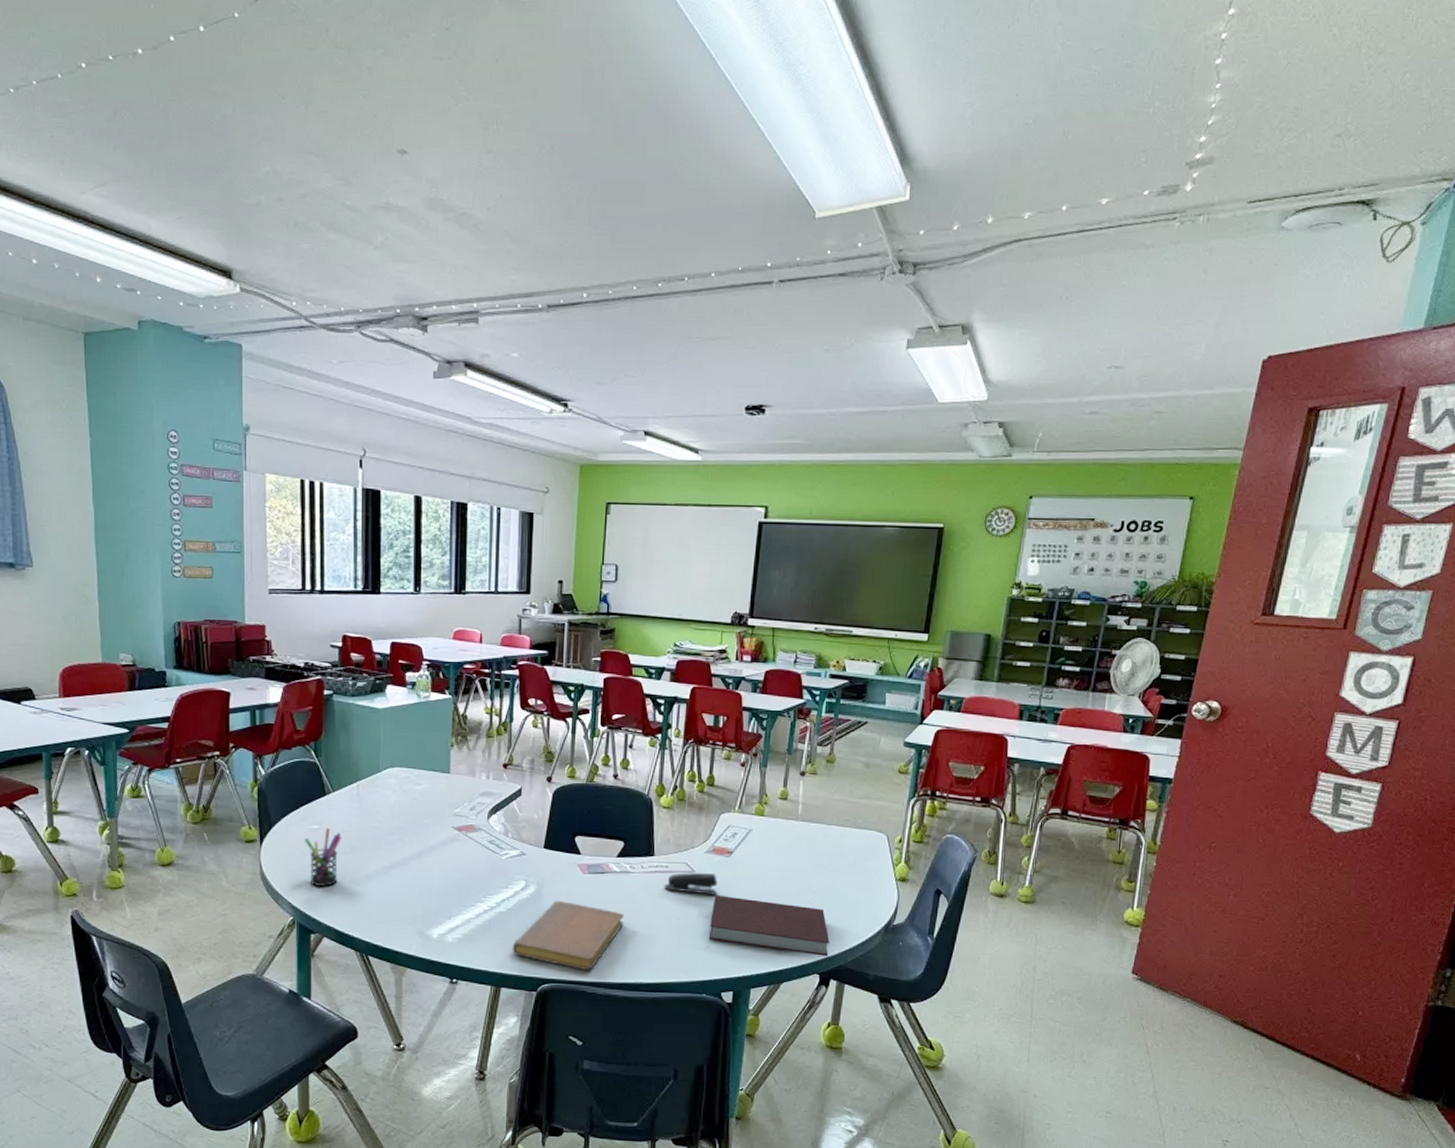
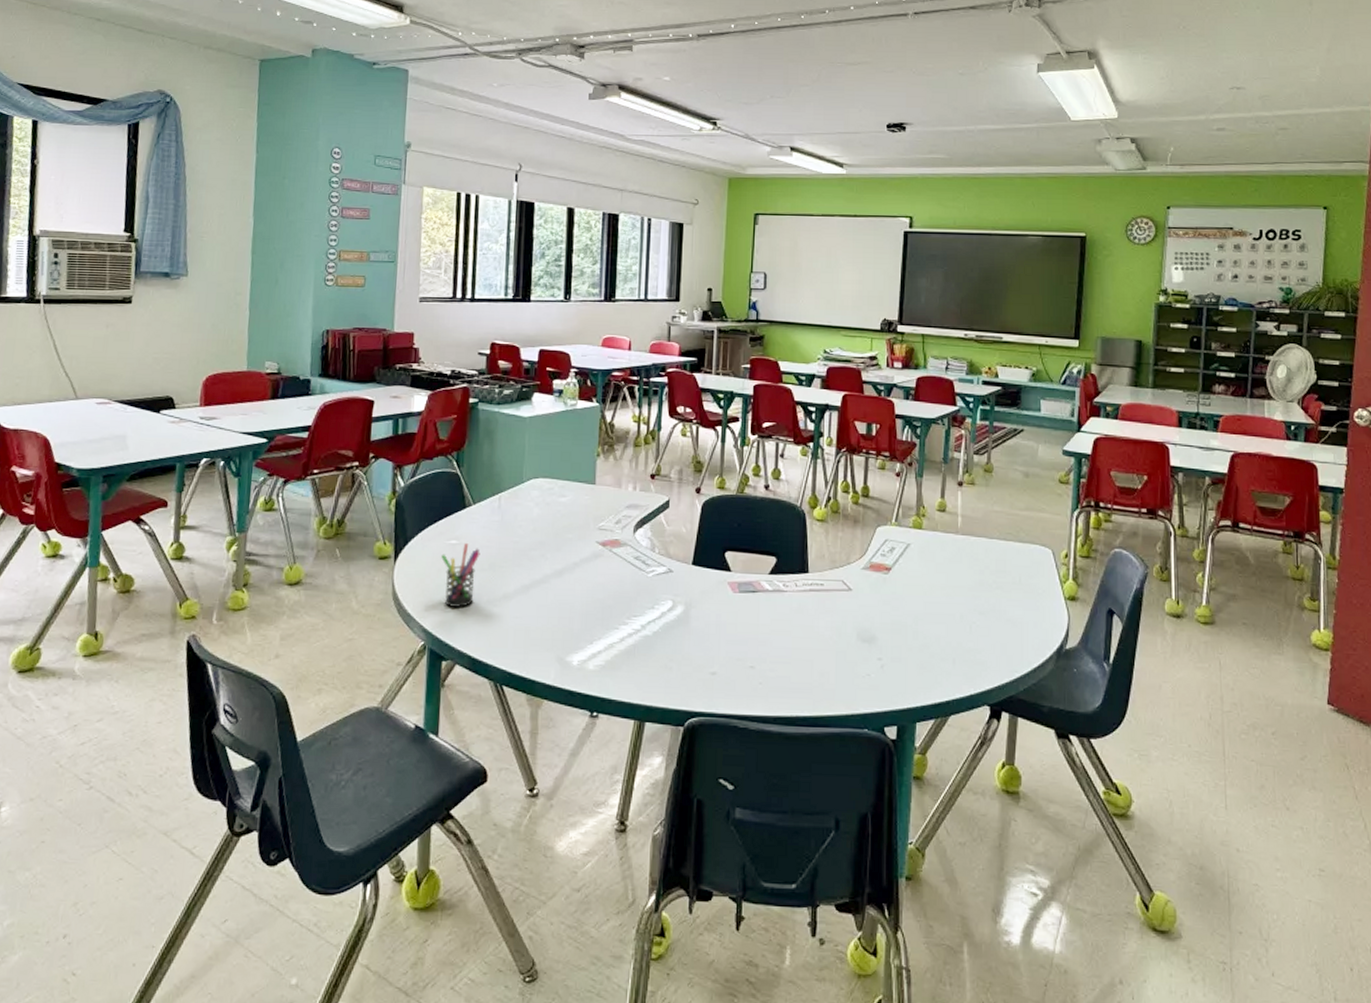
notebook: present [512,901,625,971] -> none [658,623,778,703]
stapler: present [664,872,718,895] -> none [820,590,876,616]
notebook: present [708,895,830,956] -> none [868,616,998,685]

